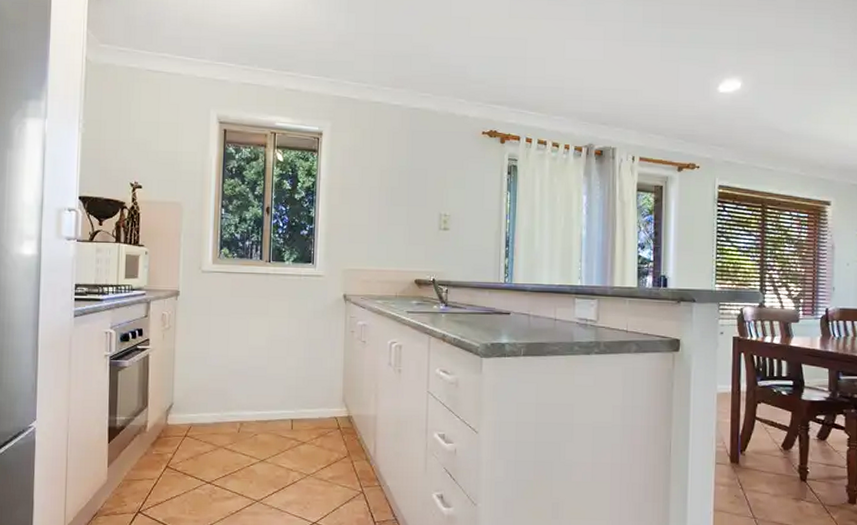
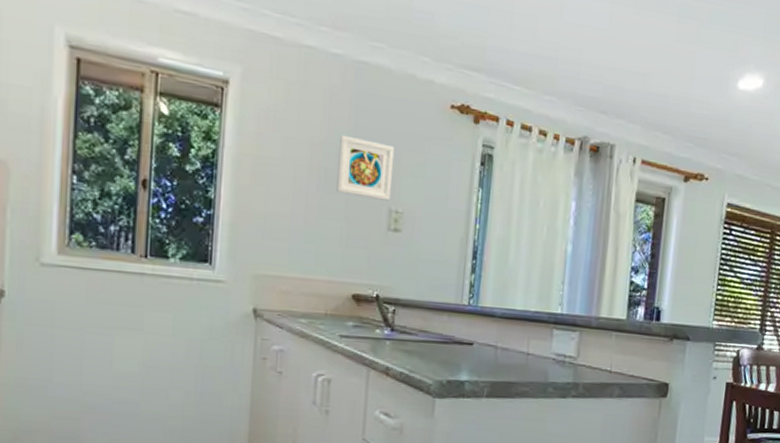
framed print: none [400,162,441,208] -> present [336,134,394,201]

